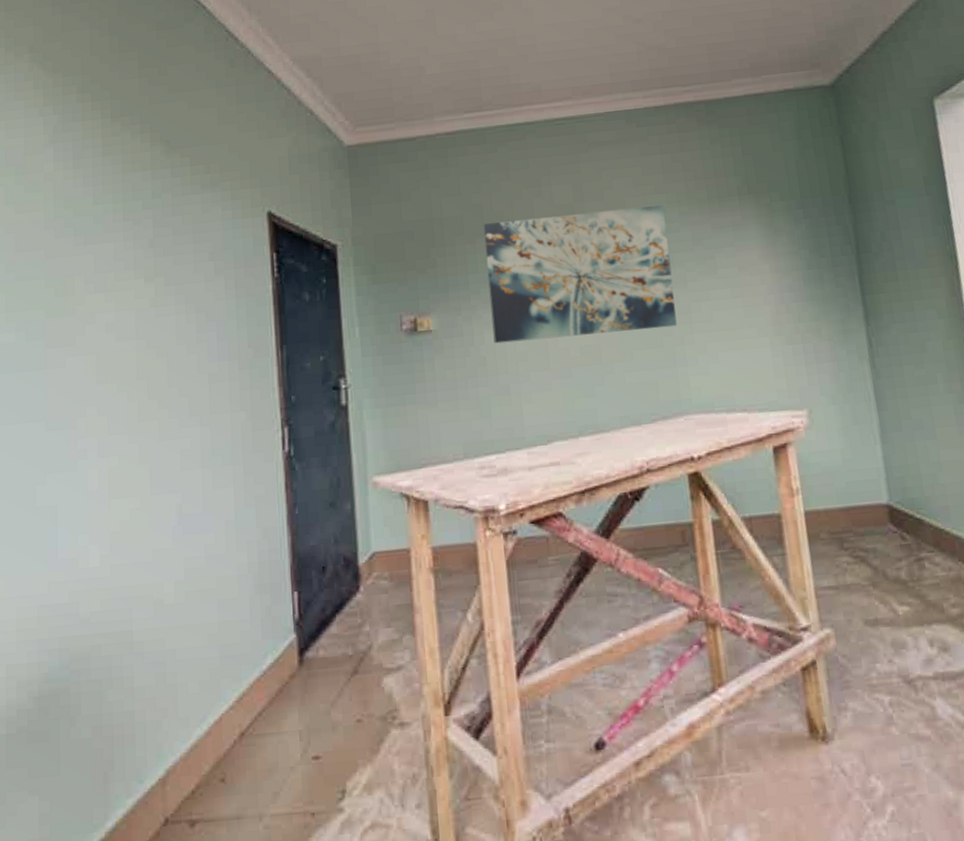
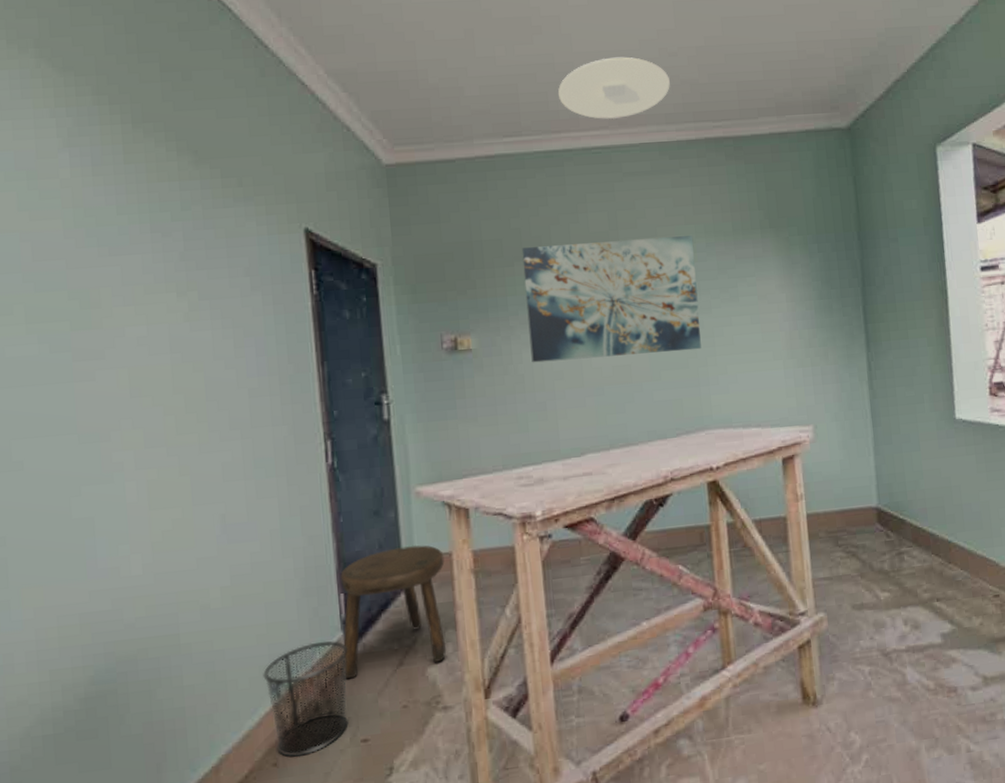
waste bin: none [213,643,300,773] -> present [263,641,349,758]
stool: none [294,539,403,687] -> present [340,544,446,679]
ceiling light: none [519,26,636,90] -> present [557,57,670,120]

